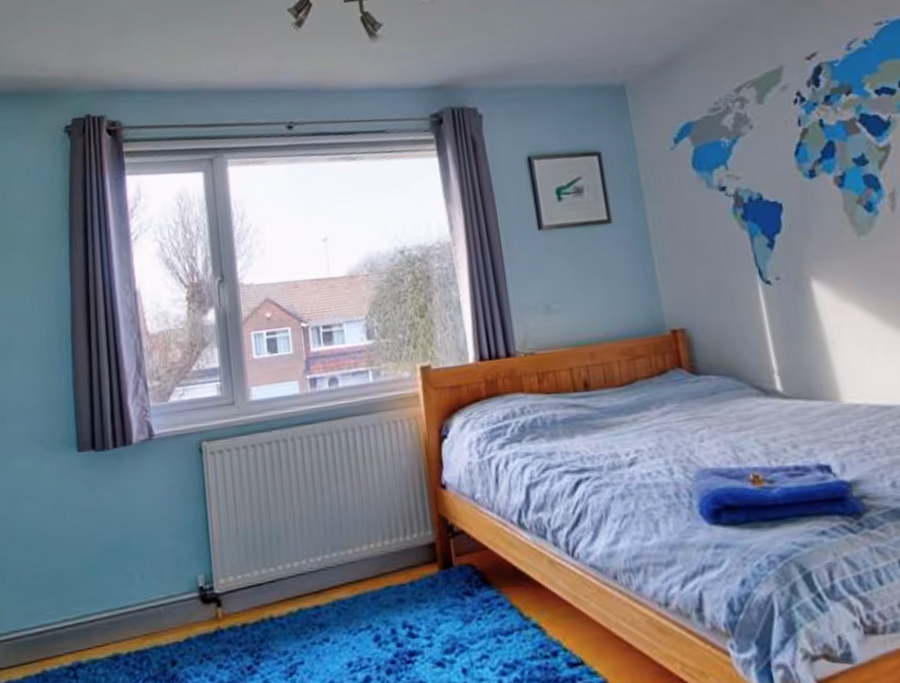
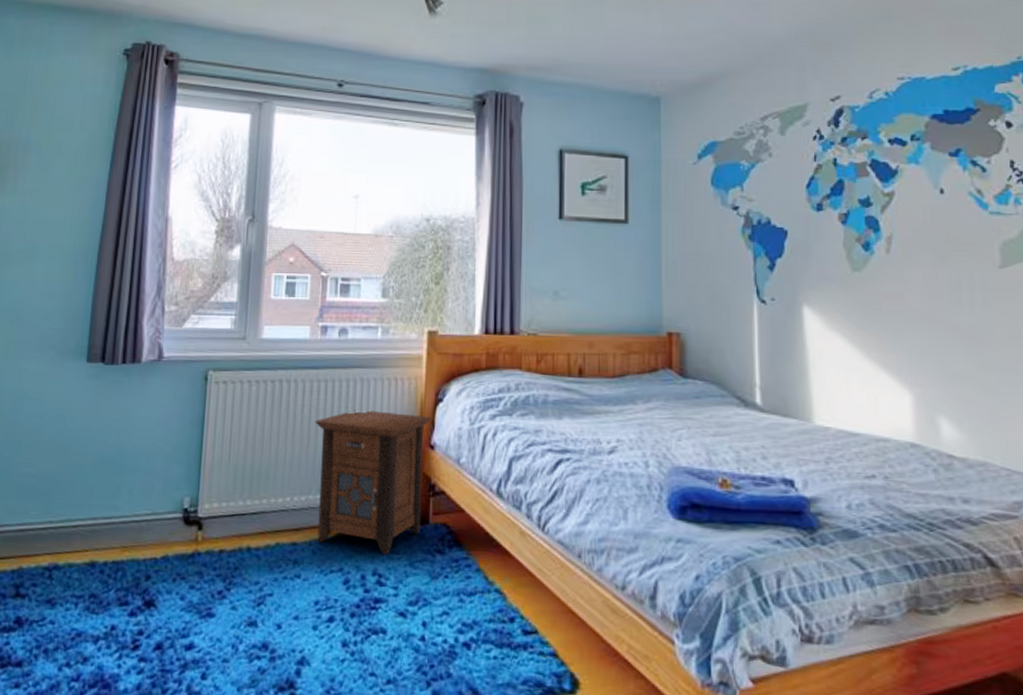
nightstand: none [319,455,446,605] -> present [315,410,431,555]

